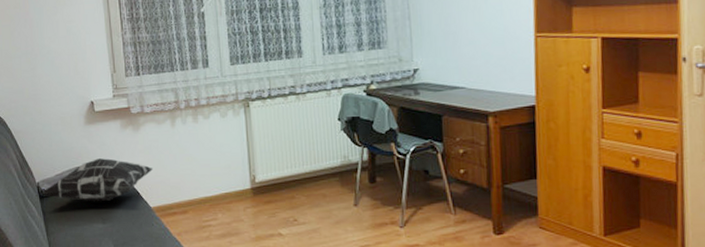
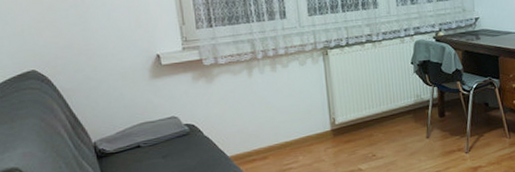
decorative pillow: present [42,158,154,202] -> none [101,112,230,157]

